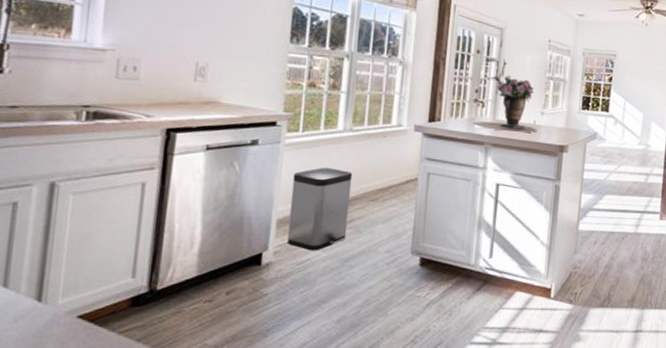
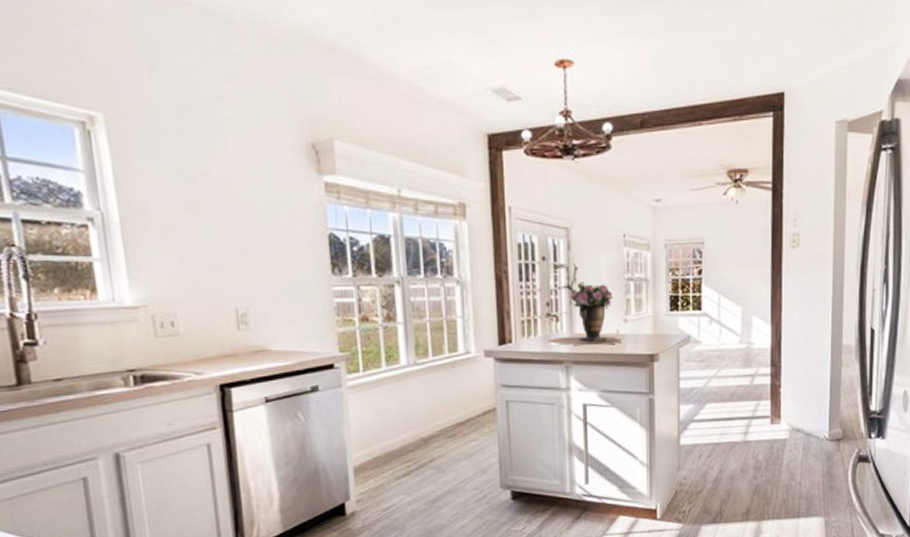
pedal bin: present [287,168,353,251] -> none [362,407,429,496]

